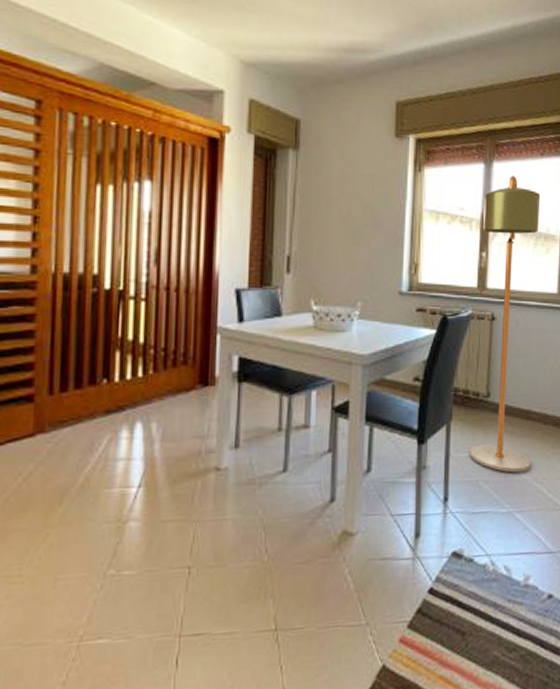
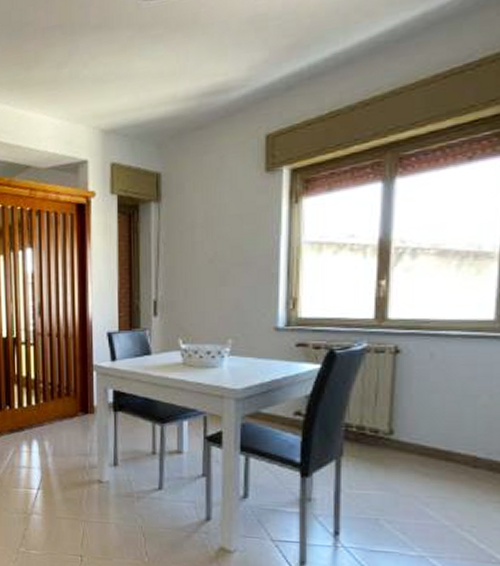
floor lamp: present [469,176,541,473] -> none [366,190,468,517]

